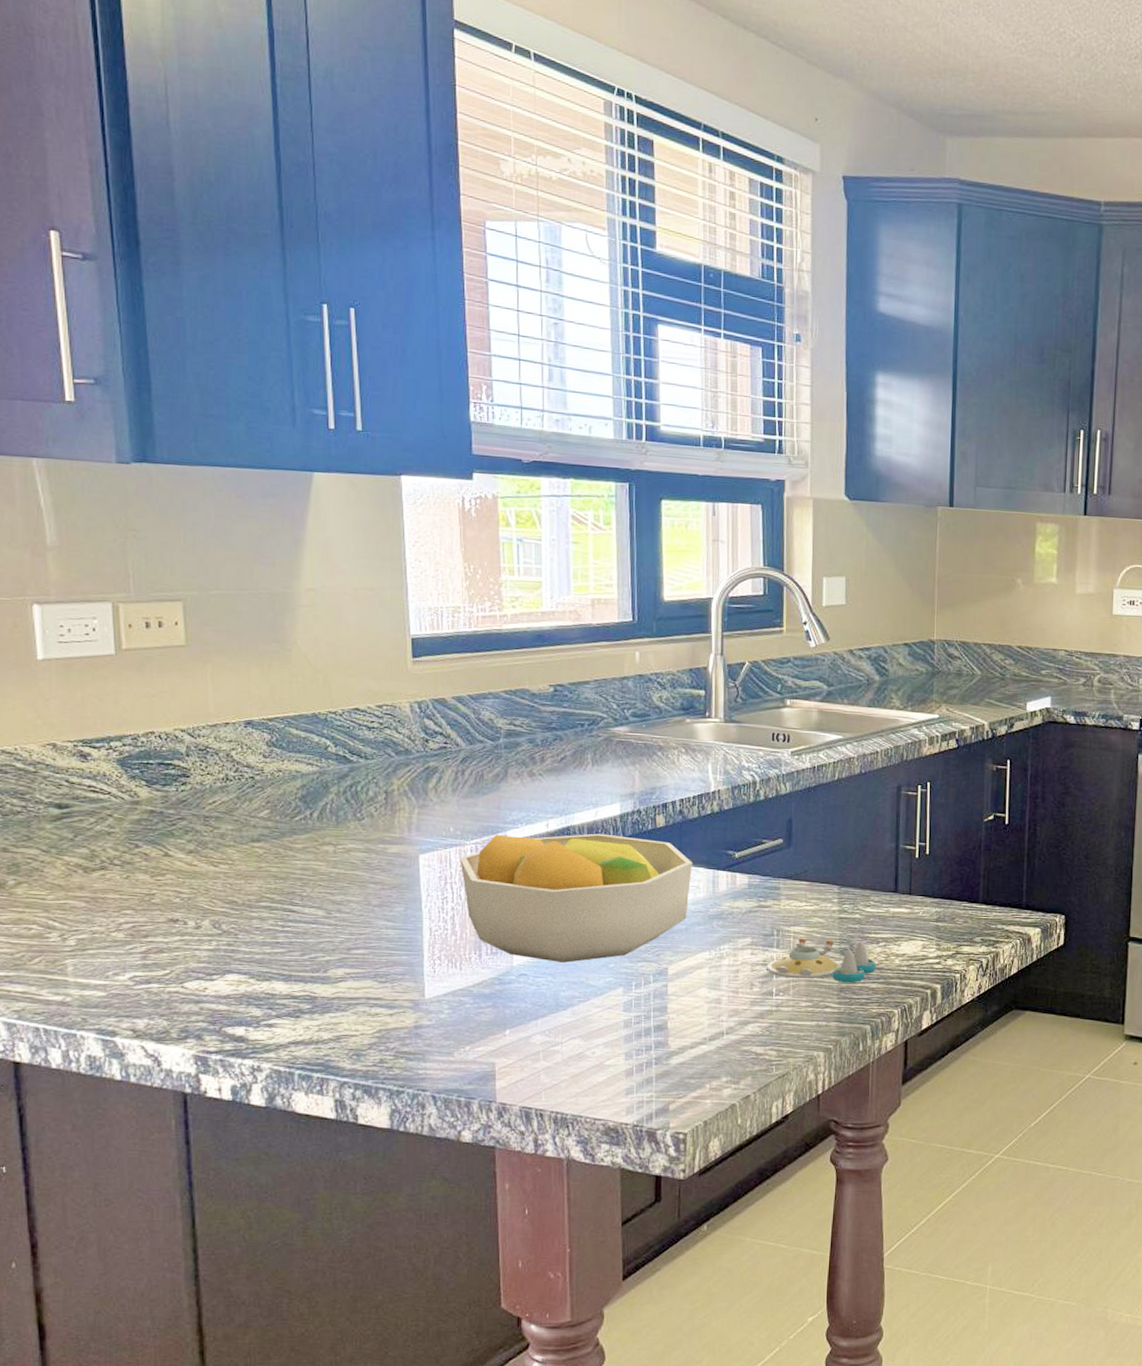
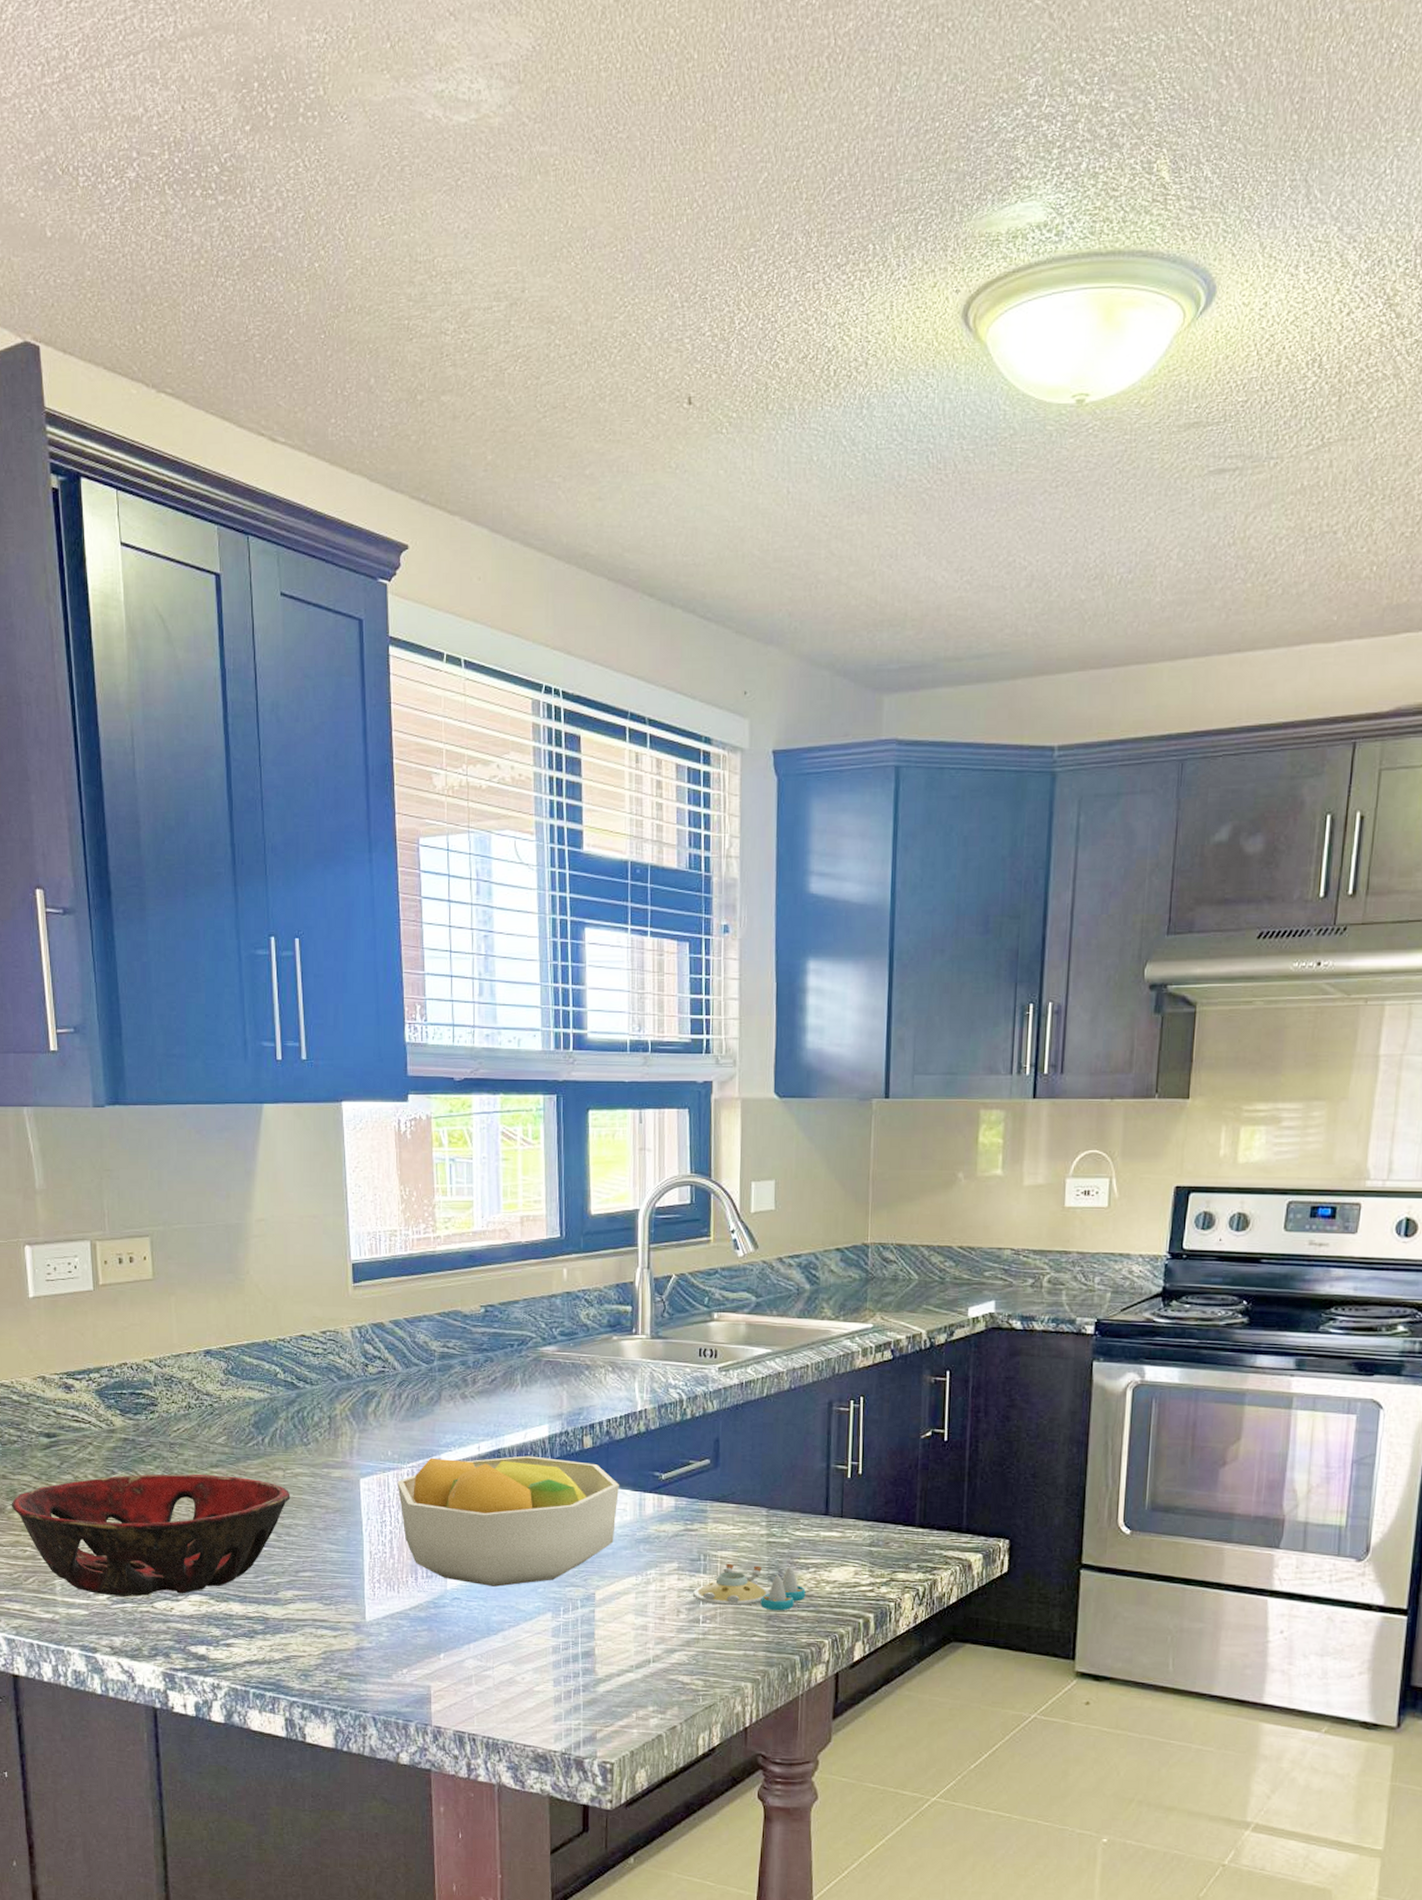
decorative bowl: none [13,848,342,977] -> present [11,1474,291,1597]

